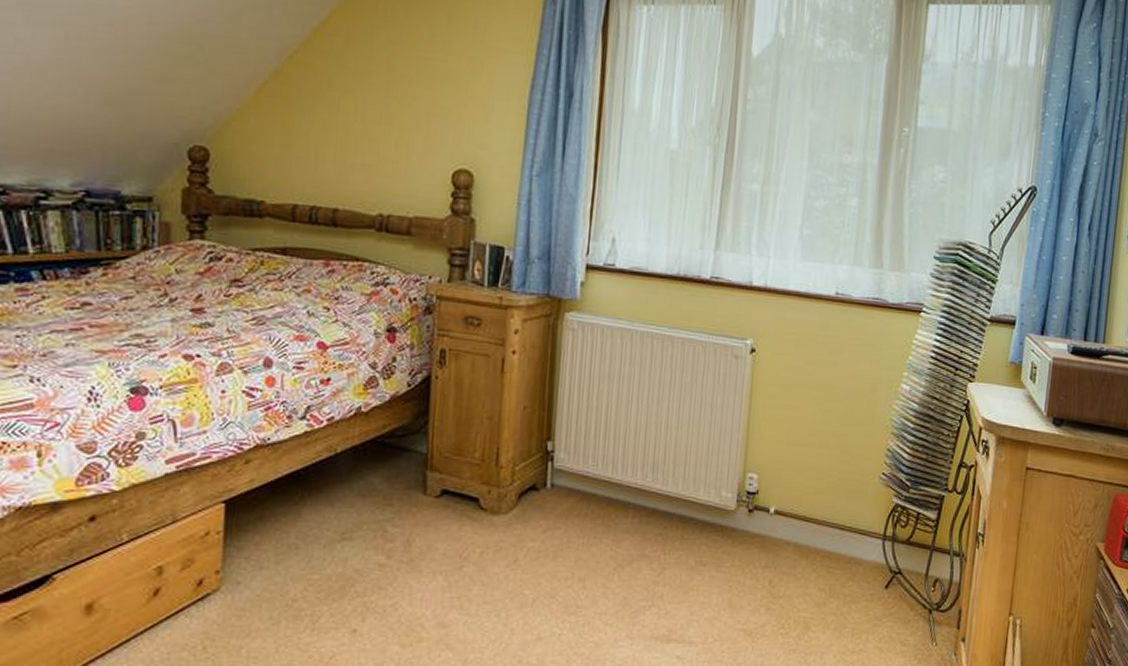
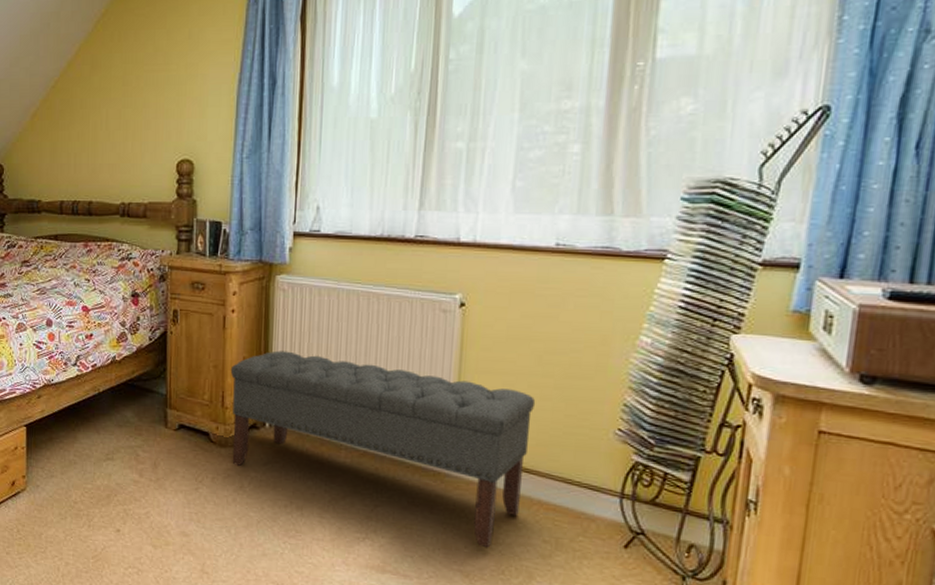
bench: none [505,399,816,603] -> present [230,350,536,548]

